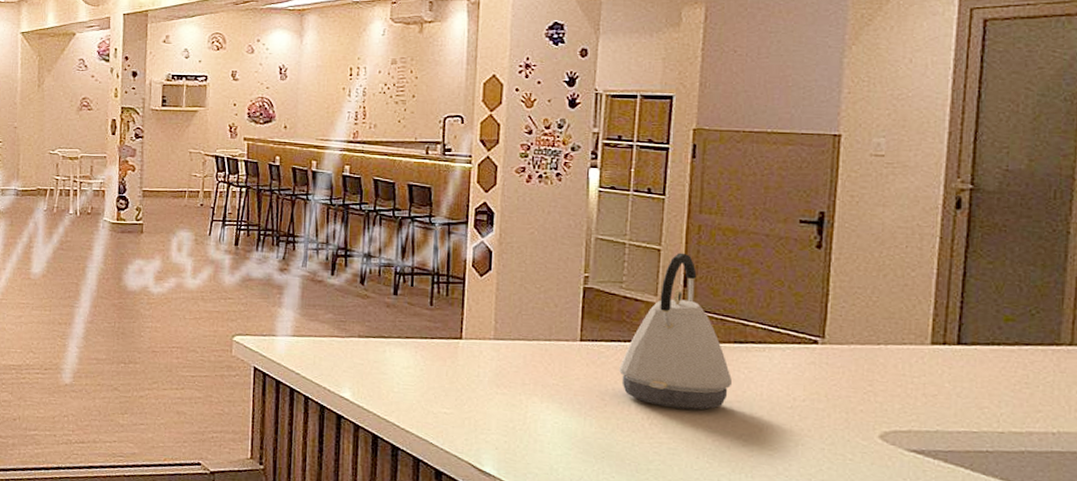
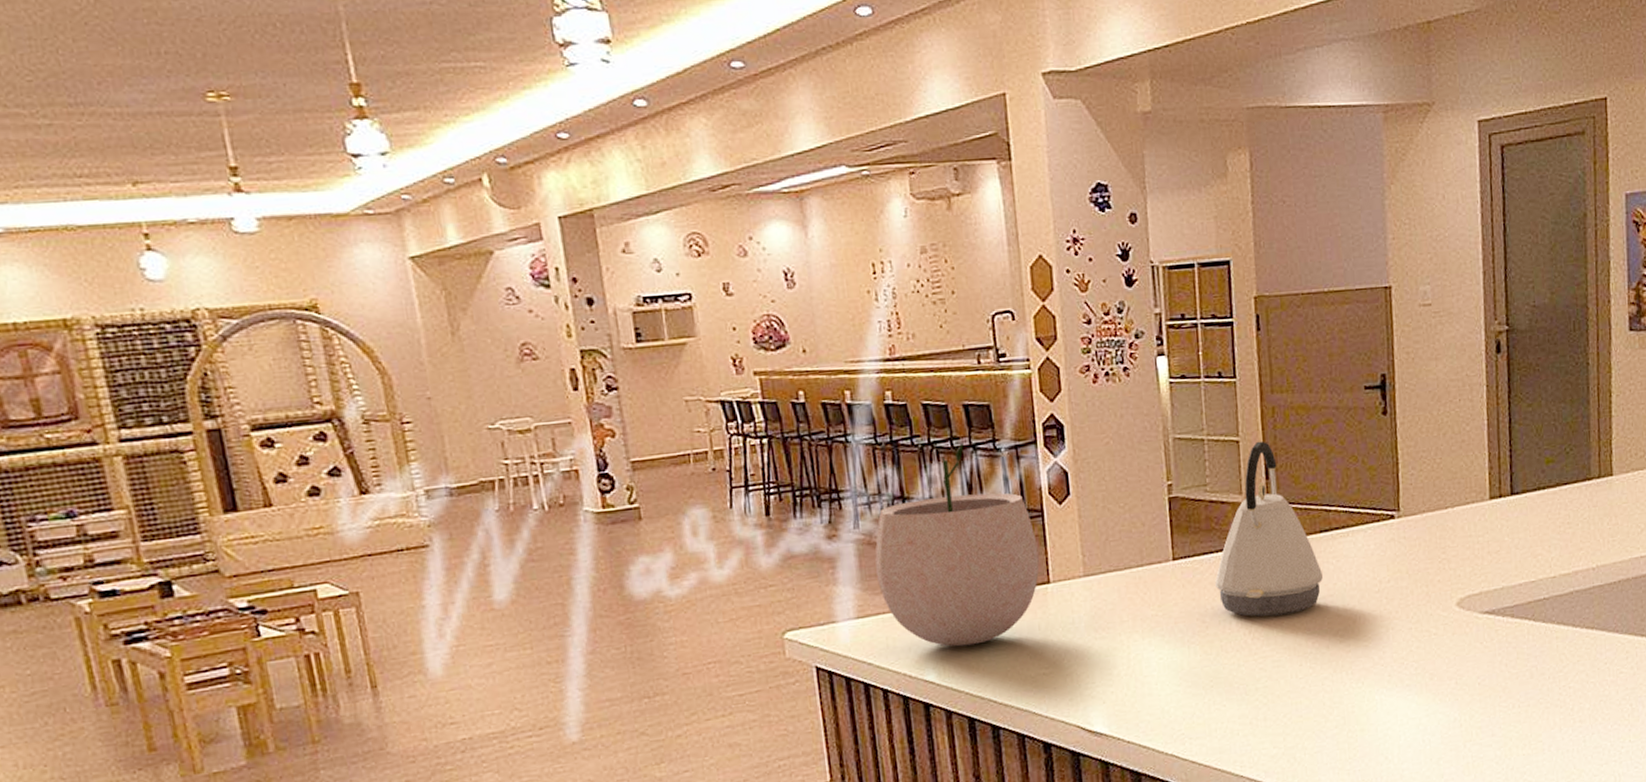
plant pot: none [314,214,456,377] -> present [875,442,1040,647]

